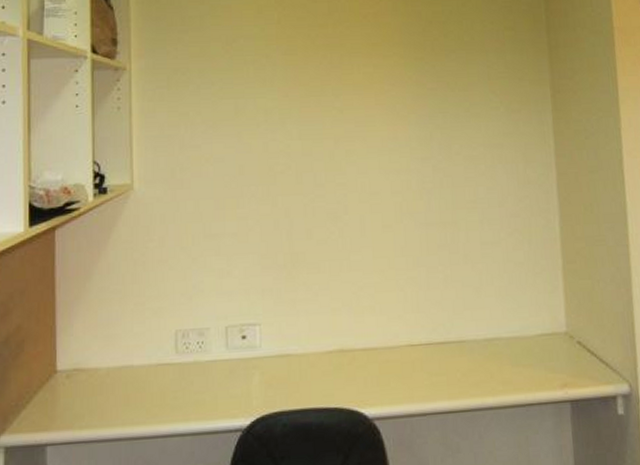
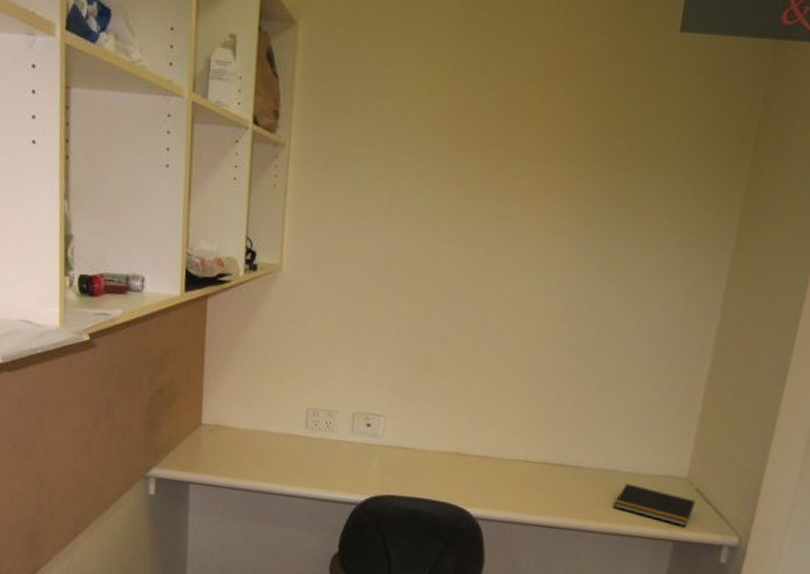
notepad: none [505,349,581,384] -> present [614,483,696,527]

